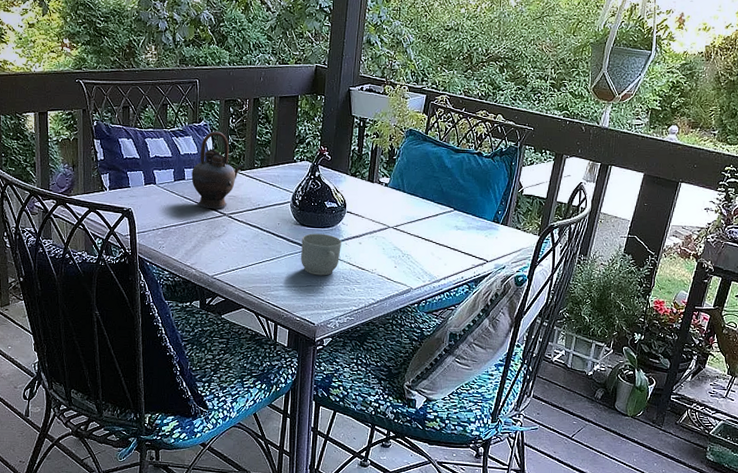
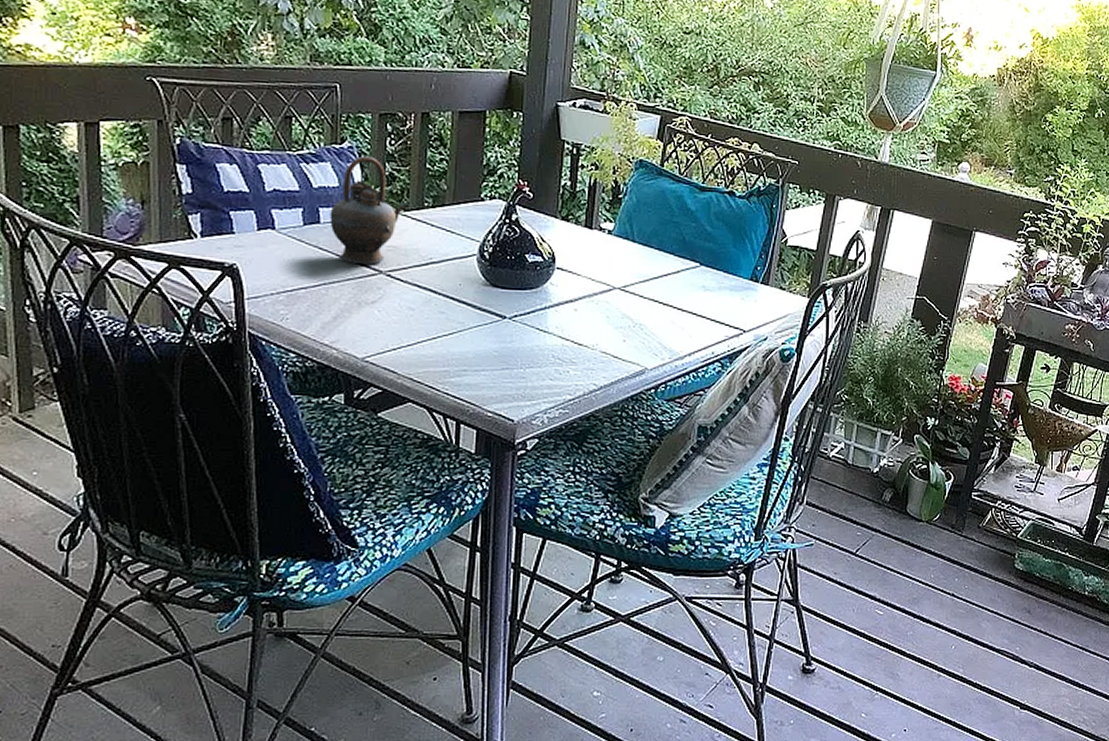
mug: present [301,233,341,276] -> none [493,297,550,355]

